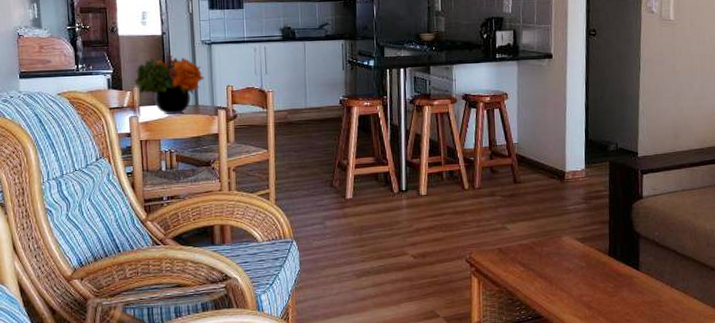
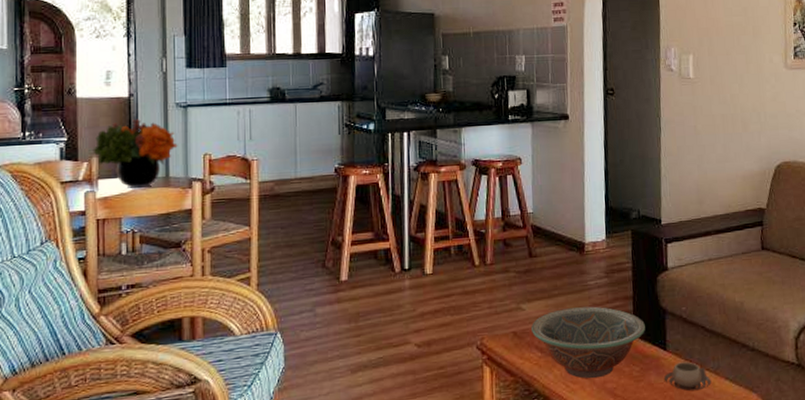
decorative bowl: none [515,229,620,292] -> present [531,306,645,379]
cup: none [635,281,681,307] -> present [663,361,712,391]

